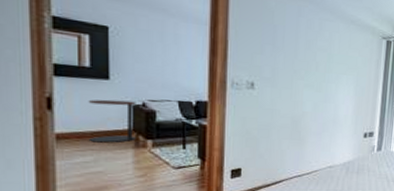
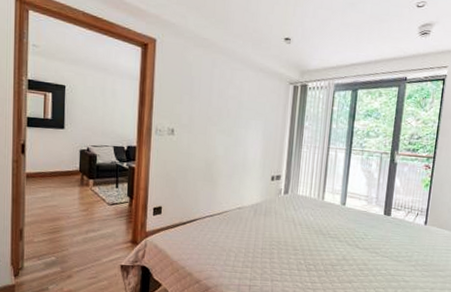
side table: present [88,99,136,143] -> none [48,145,83,182]

